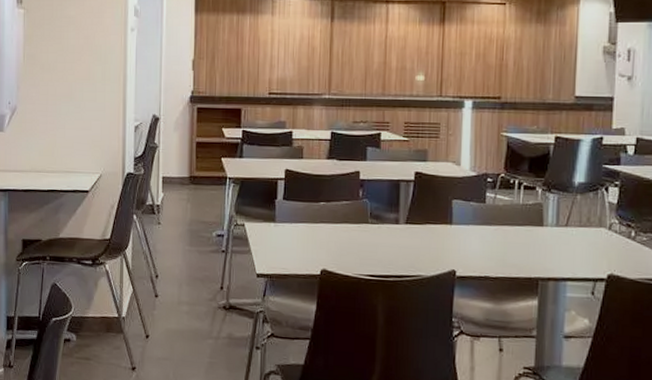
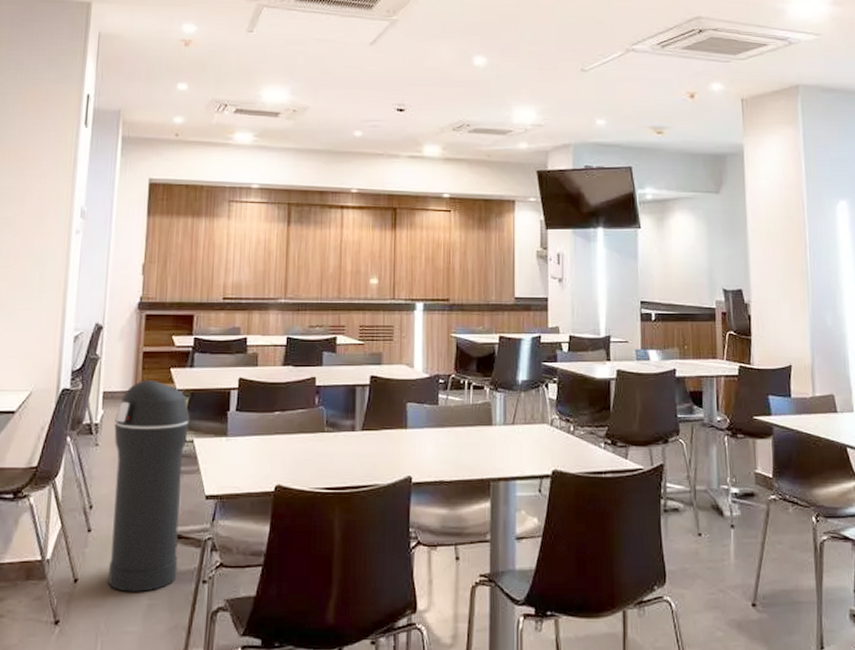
trash can: none [173,167,240,352] -> present [108,380,189,592]

